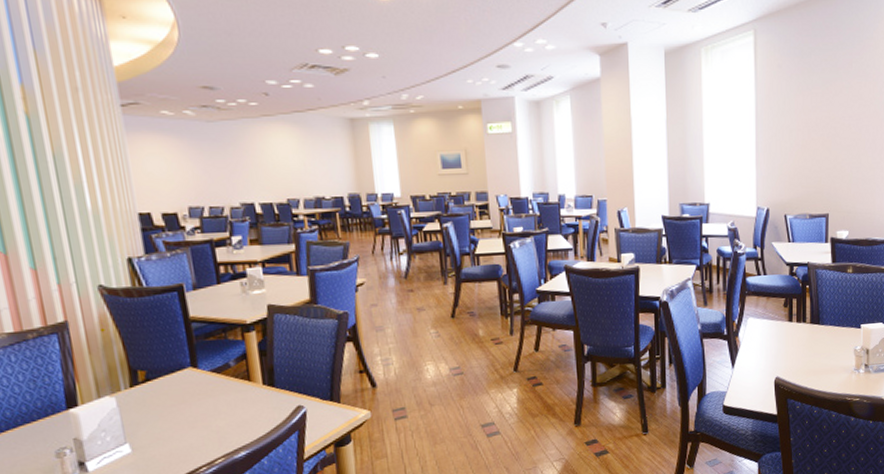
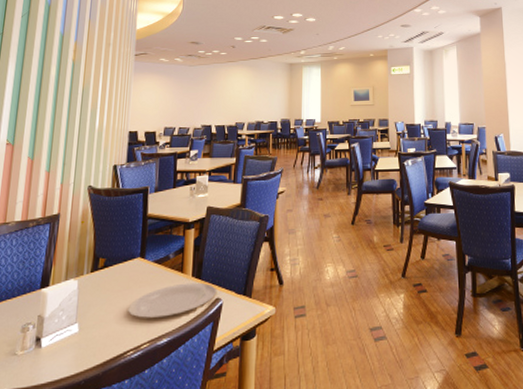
plate: none [189,390,296,433] -> present [128,282,216,318]

